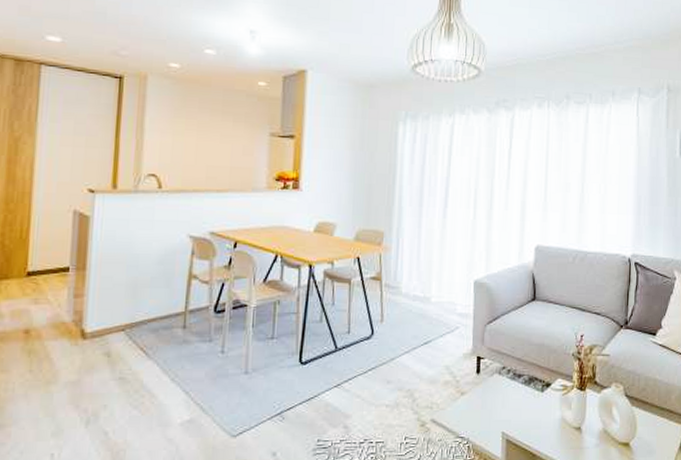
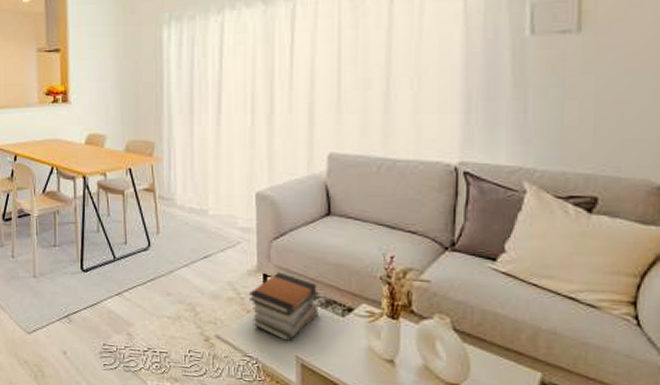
book stack: none [463,354,523,420] -> present [248,272,319,342]

